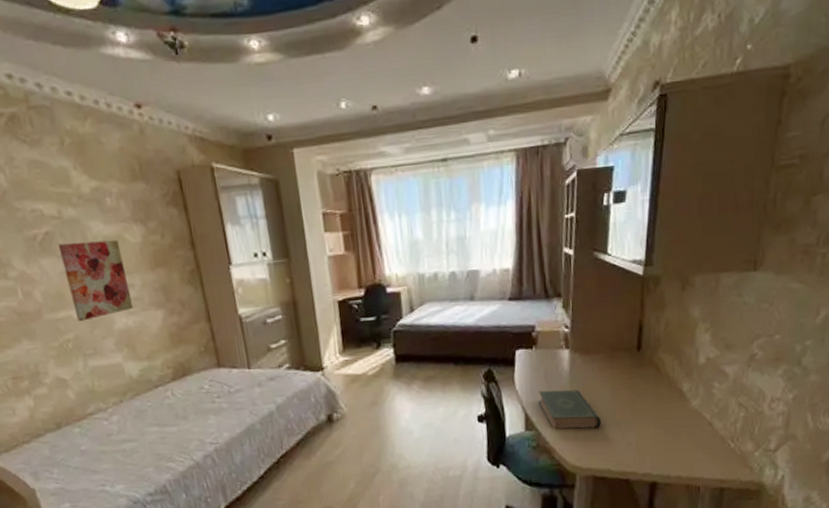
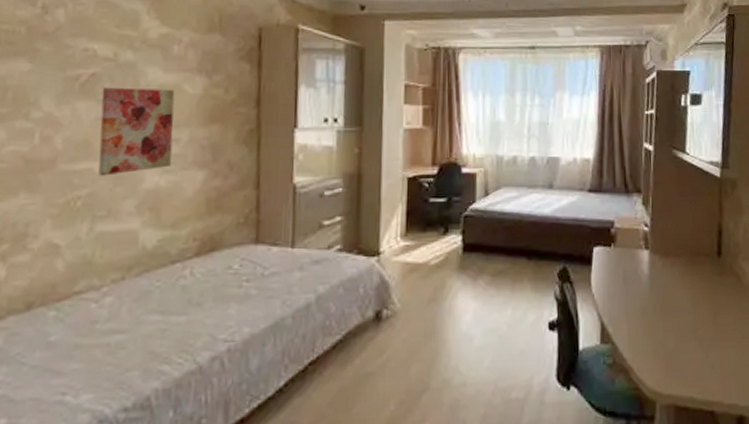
book: present [538,389,602,429] -> none [616,296,683,345]

